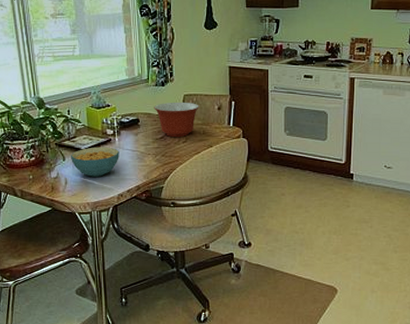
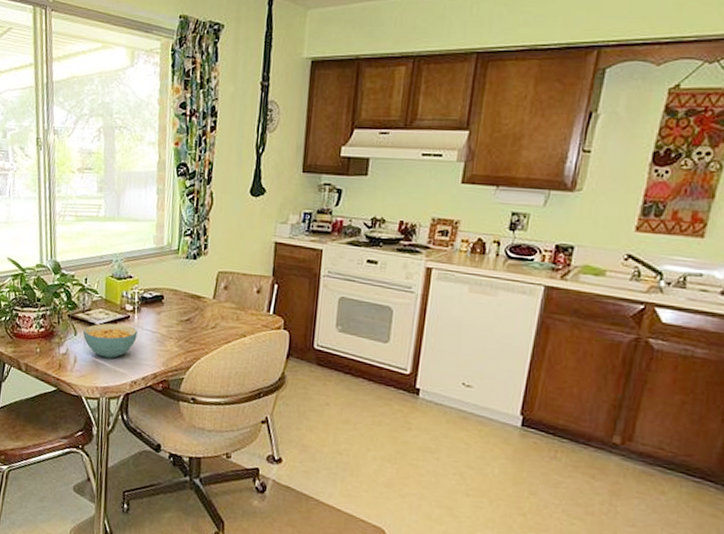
mixing bowl: present [154,102,199,138] -> none [181,279,235,322]

